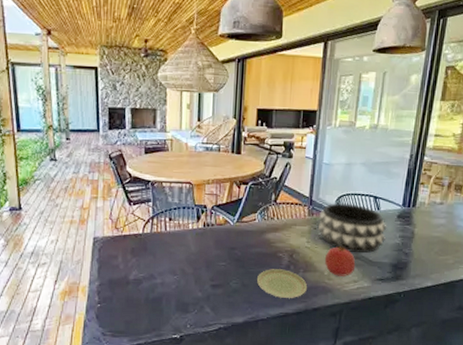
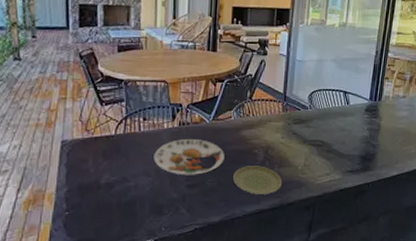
plate: none [179,240,249,276] -> present [154,139,225,175]
decorative bowl: present [318,203,387,253] -> none [291,98,356,146]
fruit: present [324,246,356,276] -> none [298,141,328,170]

